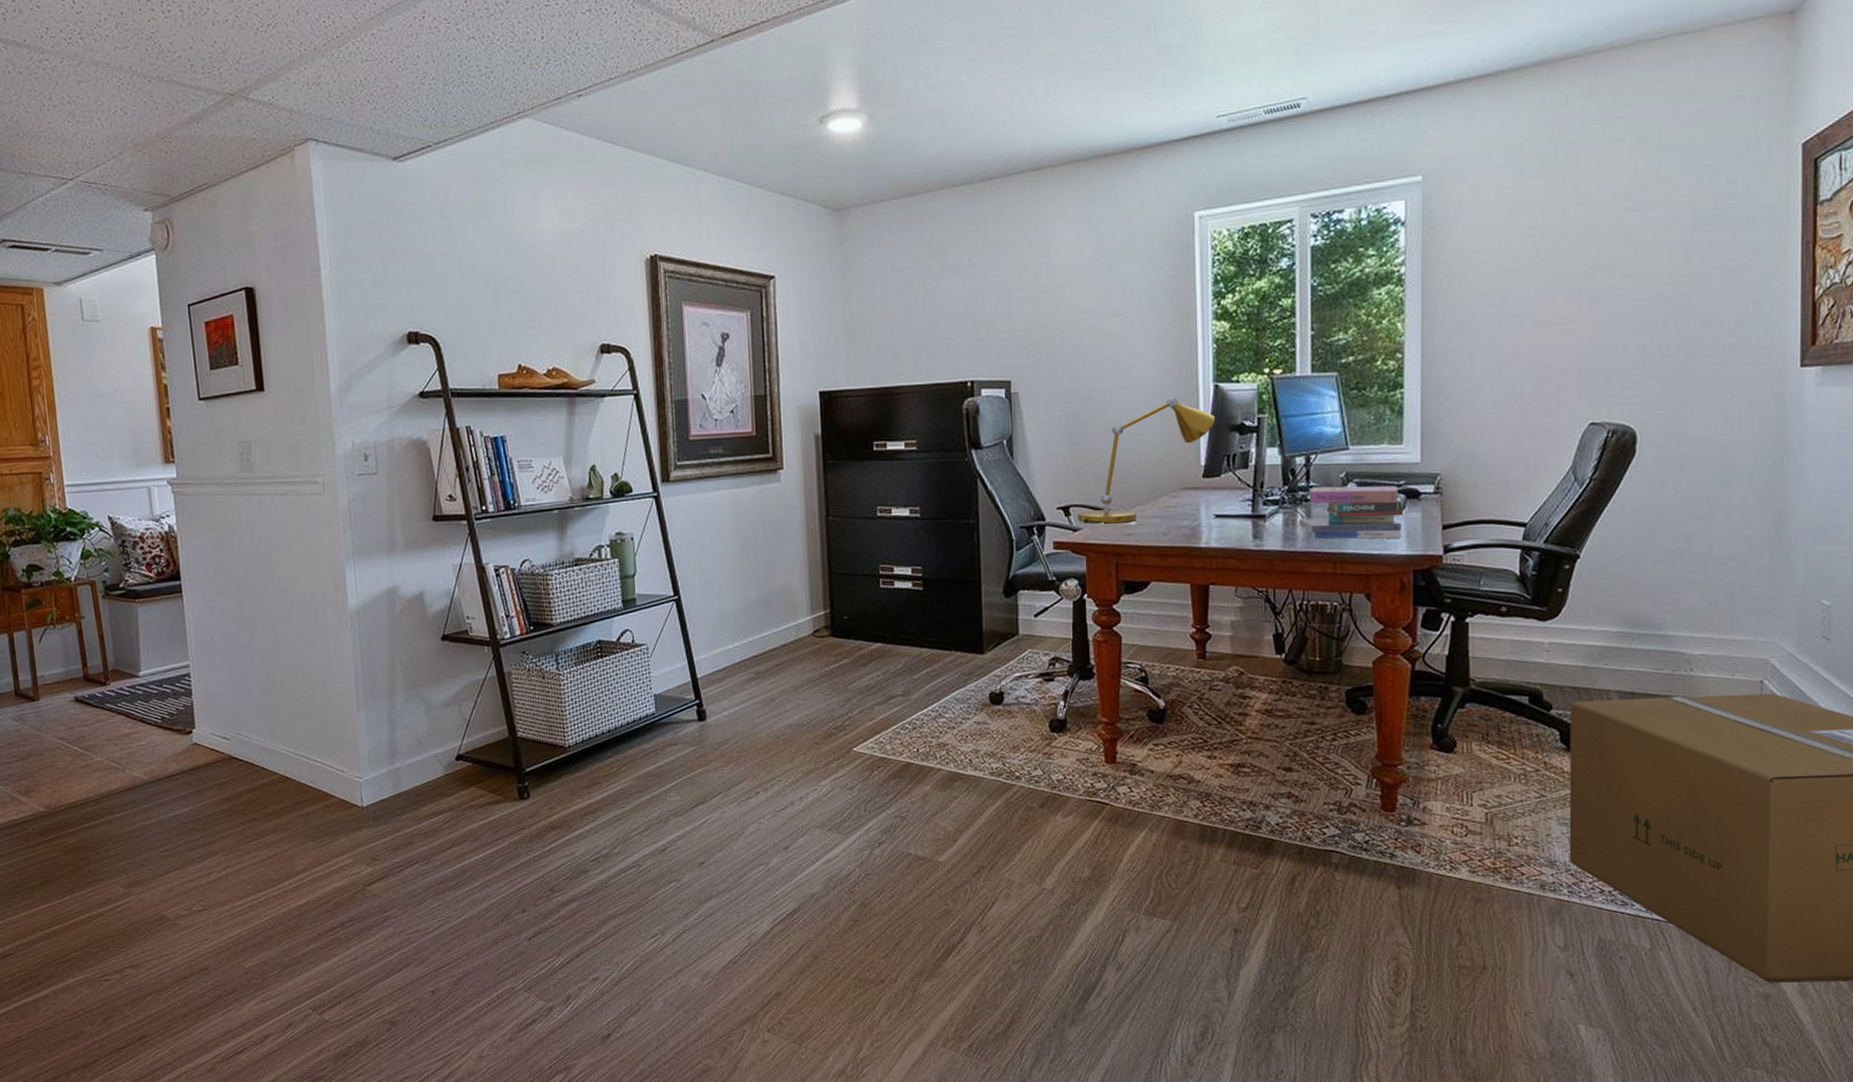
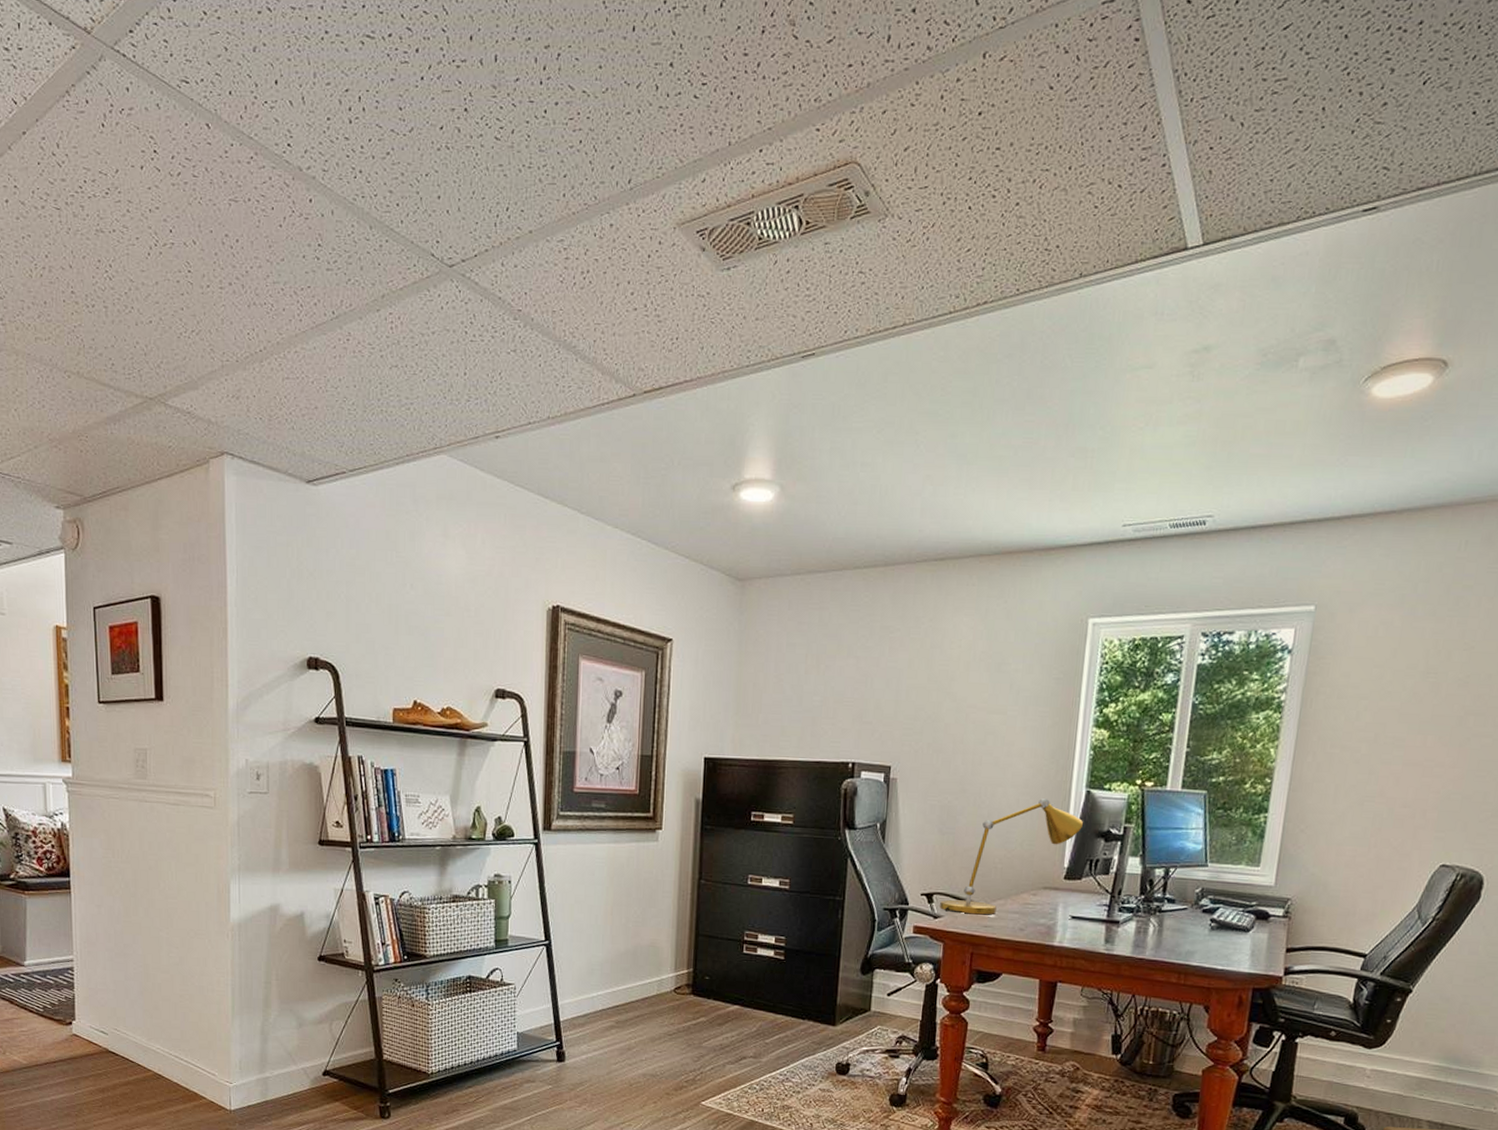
books: present [1299,485,1404,539] -> none [1150,899,1252,957]

